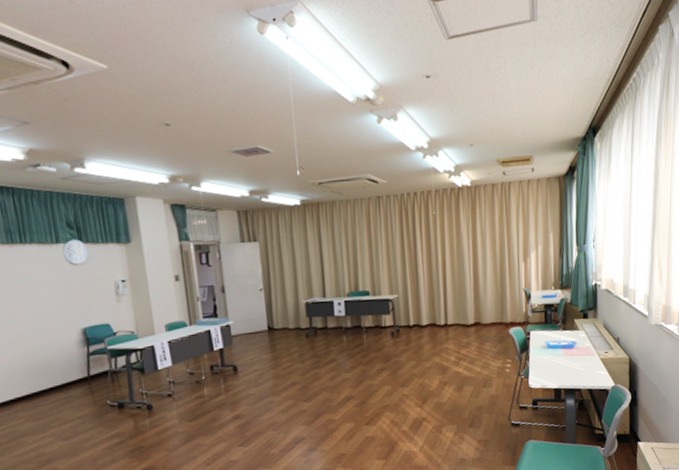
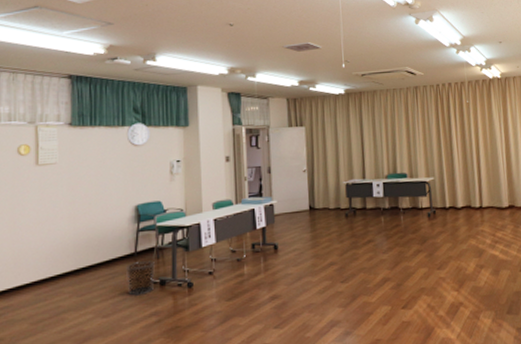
waste bin: none [81,384,112,419] -> present [126,260,155,296]

